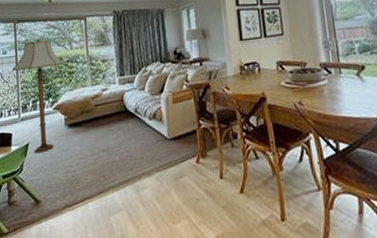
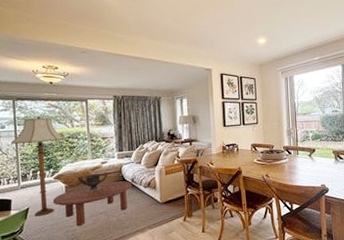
coffee table: none [52,111,136,166] -> present [52,180,133,226]
decorative urn: none [77,101,109,126] -> present [77,172,108,193]

